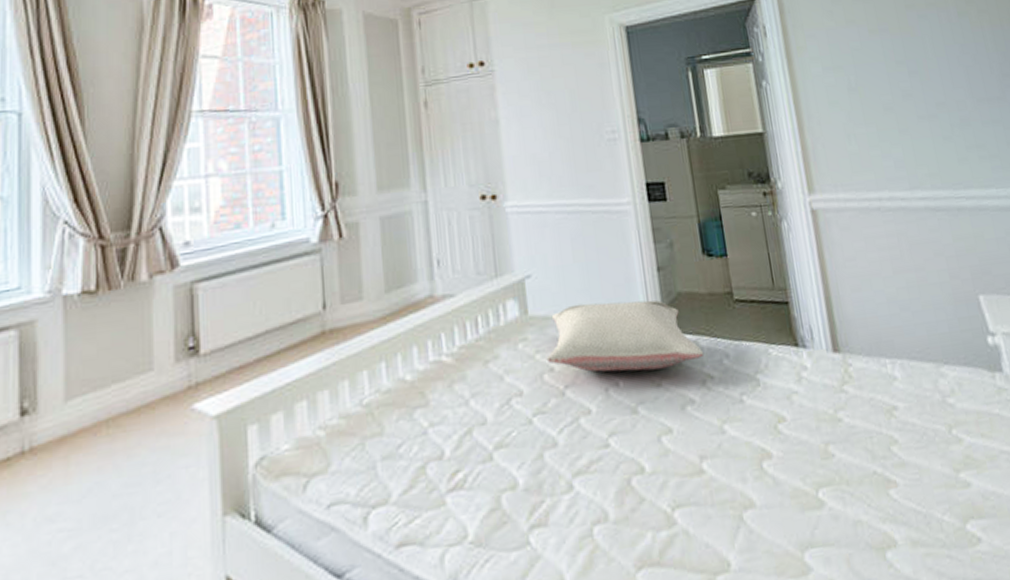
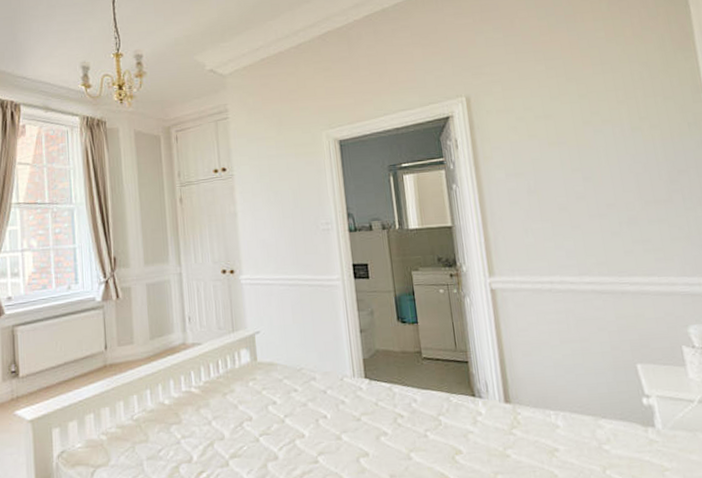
pillow: present [546,300,703,372] -> none [270,354,395,408]

